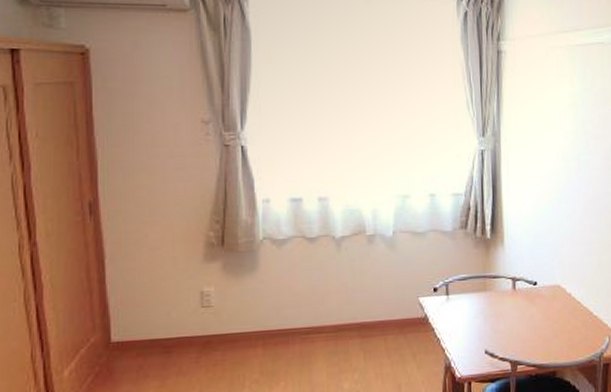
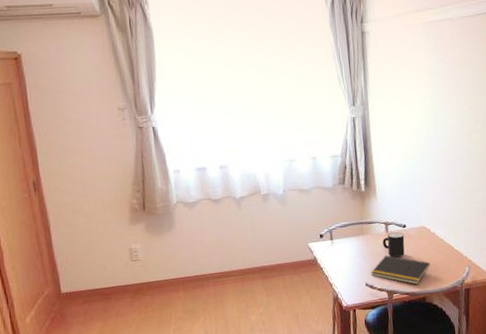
notepad: none [492,317,564,355] -> present [371,255,431,285]
mug: none [508,290,535,321] -> present [382,232,405,258]

